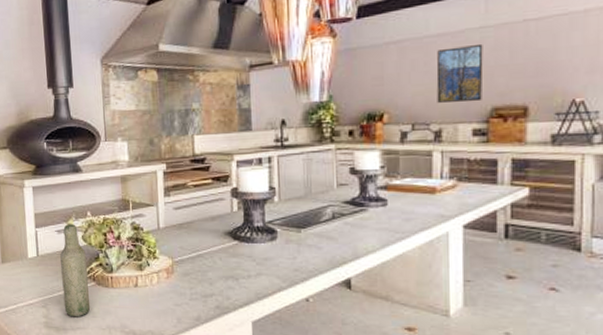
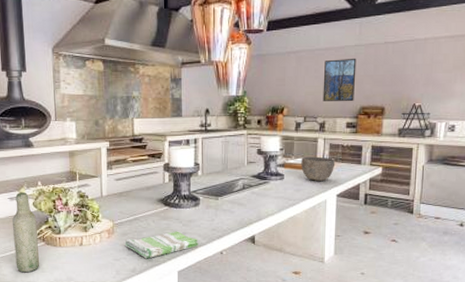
dish towel: none [186,271,277,305] -> present [124,231,199,259]
bowl: none [410,175,458,209] -> present [301,156,334,182]

